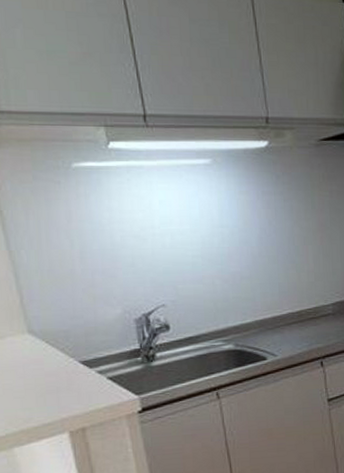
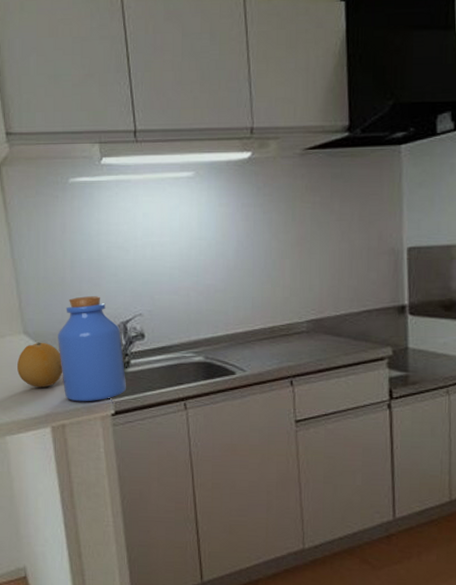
fruit: none [22,340,79,391] -> present [17,342,63,388]
jar: none [69,287,154,402] -> present [57,295,127,402]

